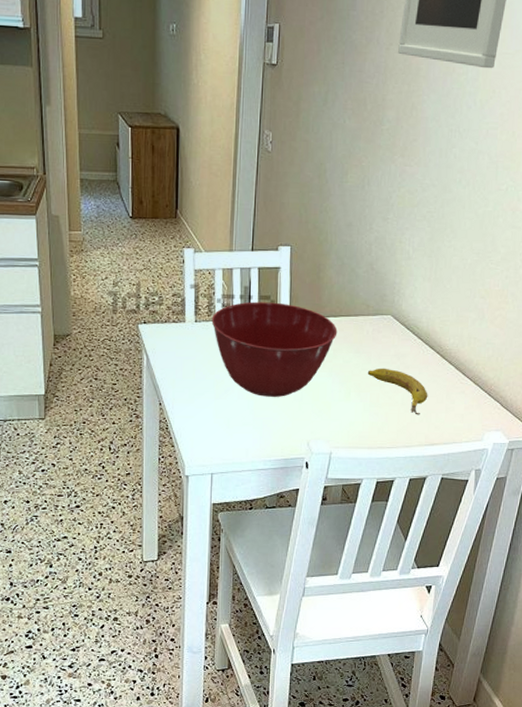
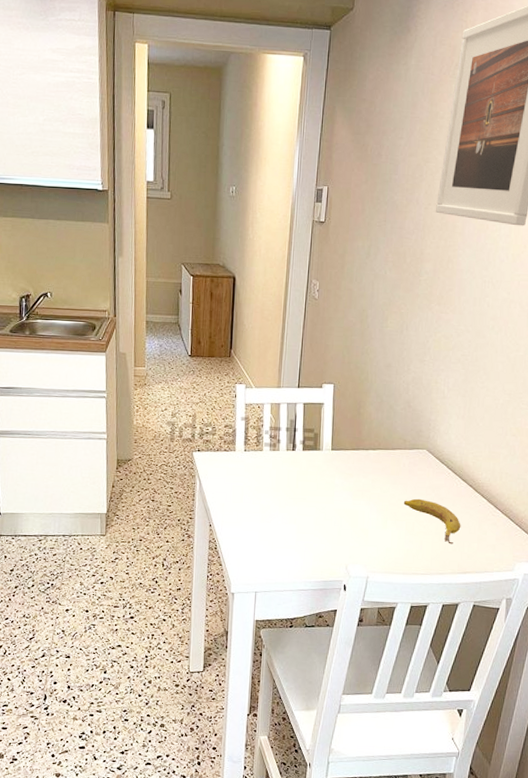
mixing bowl: present [211,301,338,397] -> none [259,434,376,523]

